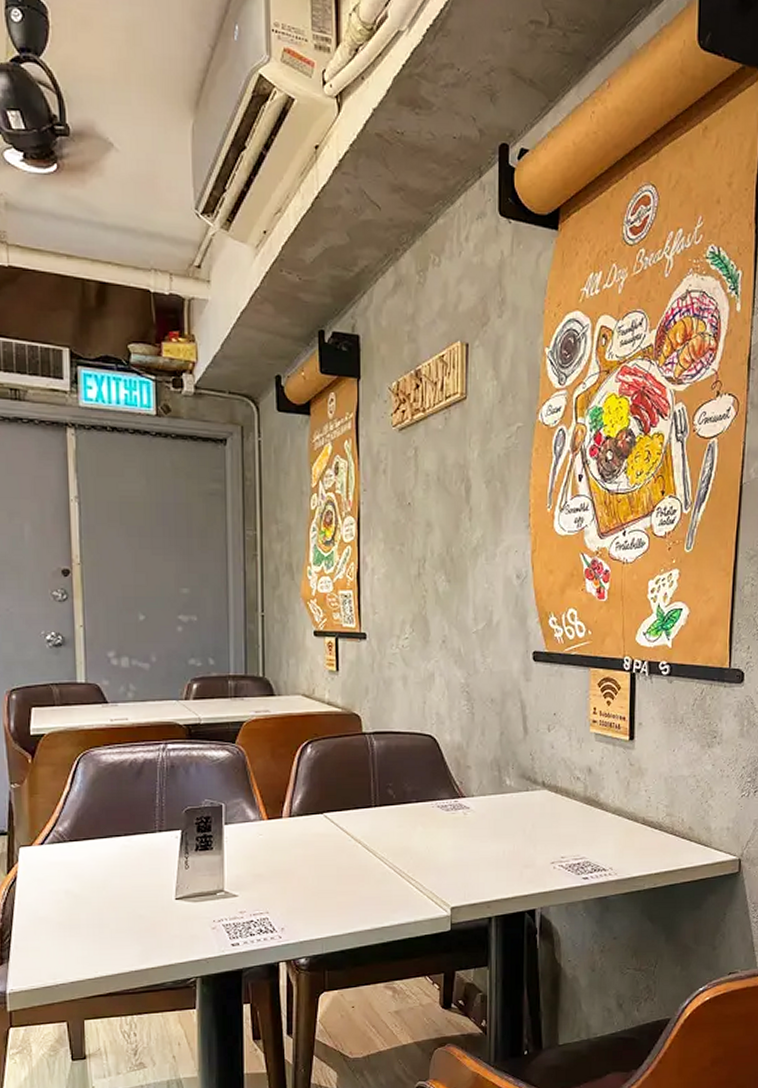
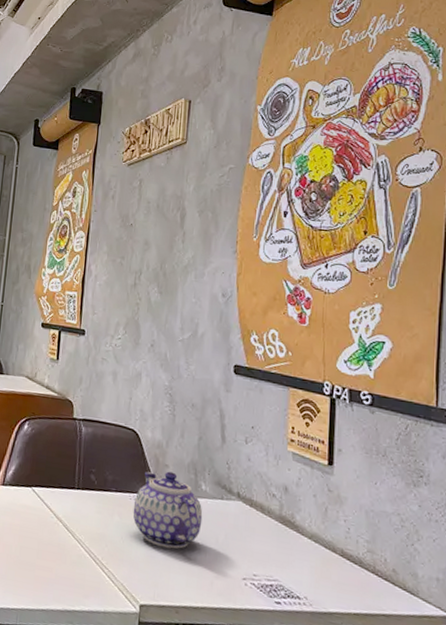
teapot: none [436,772,509,848] -> present [133,471,203,549]

